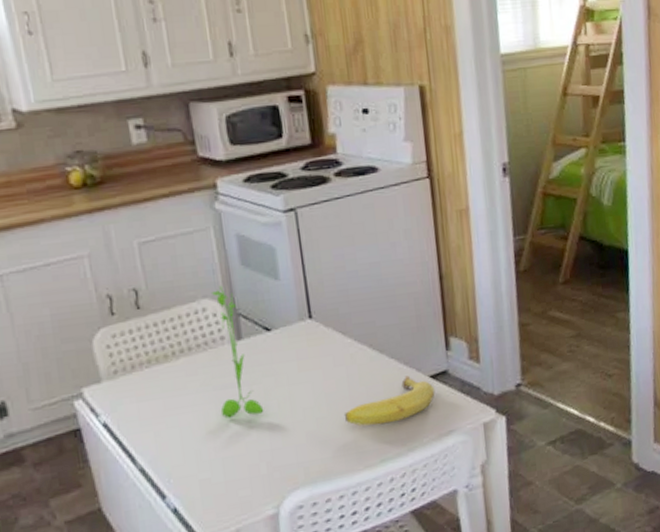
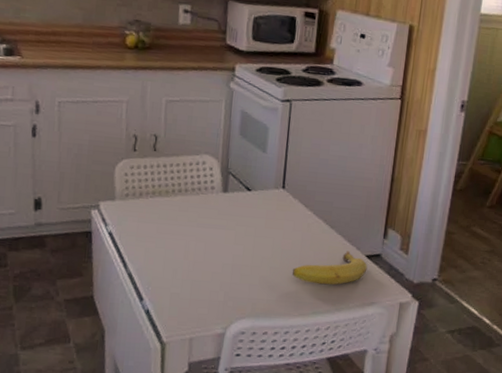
plant: present [210,285,264,419] -> none [198,147,232,254]

